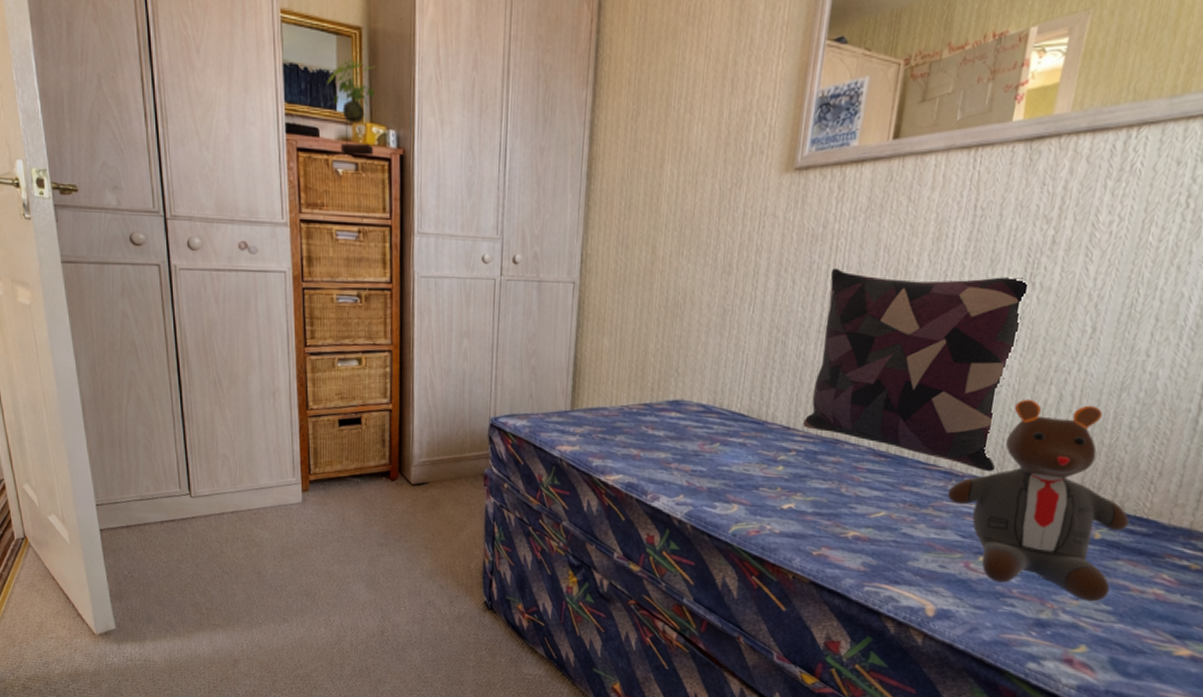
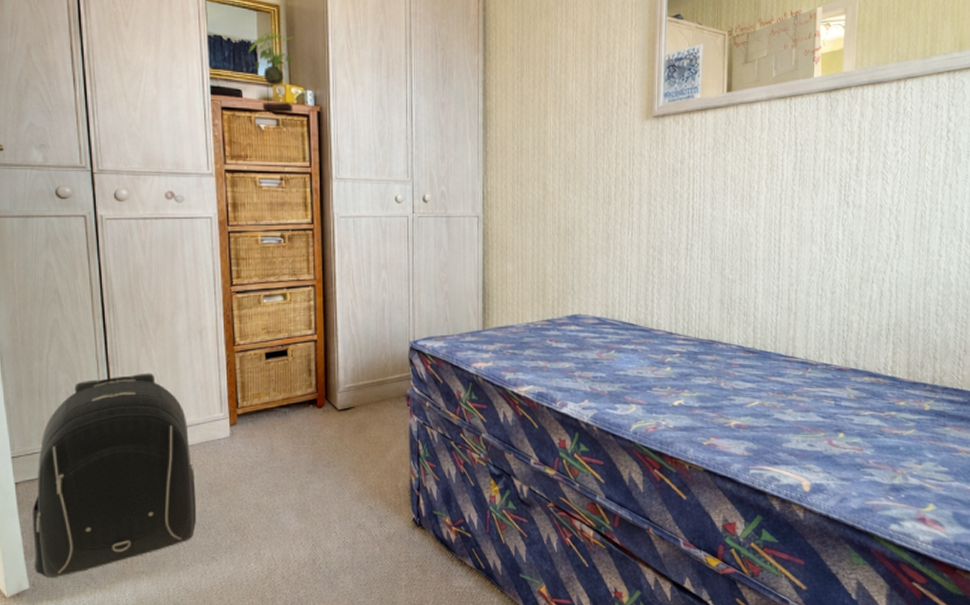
backpack: none [116,431,268,622] -> present [32,373,196,579]
pillow: present [802,268,1027,472] -> none [683,196,843,360]
teddy bear: present [947,399,1130,602] -> none [806,296,949,465]

